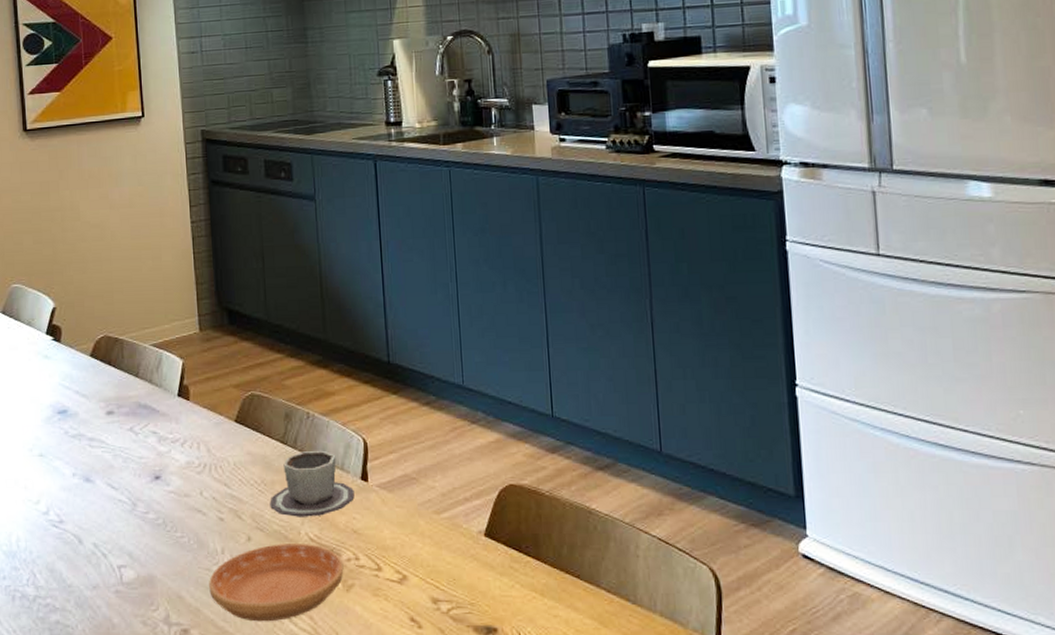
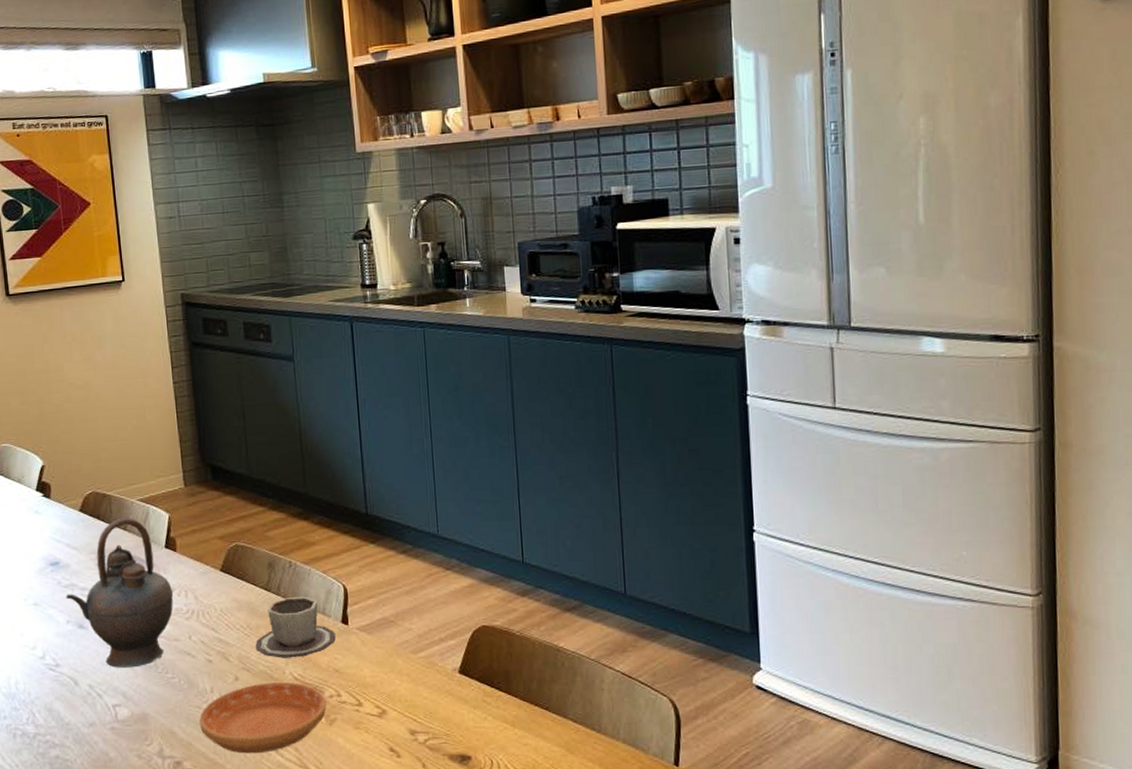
teapot: none [73,364,185,525] -> present [66,518,174,668]

